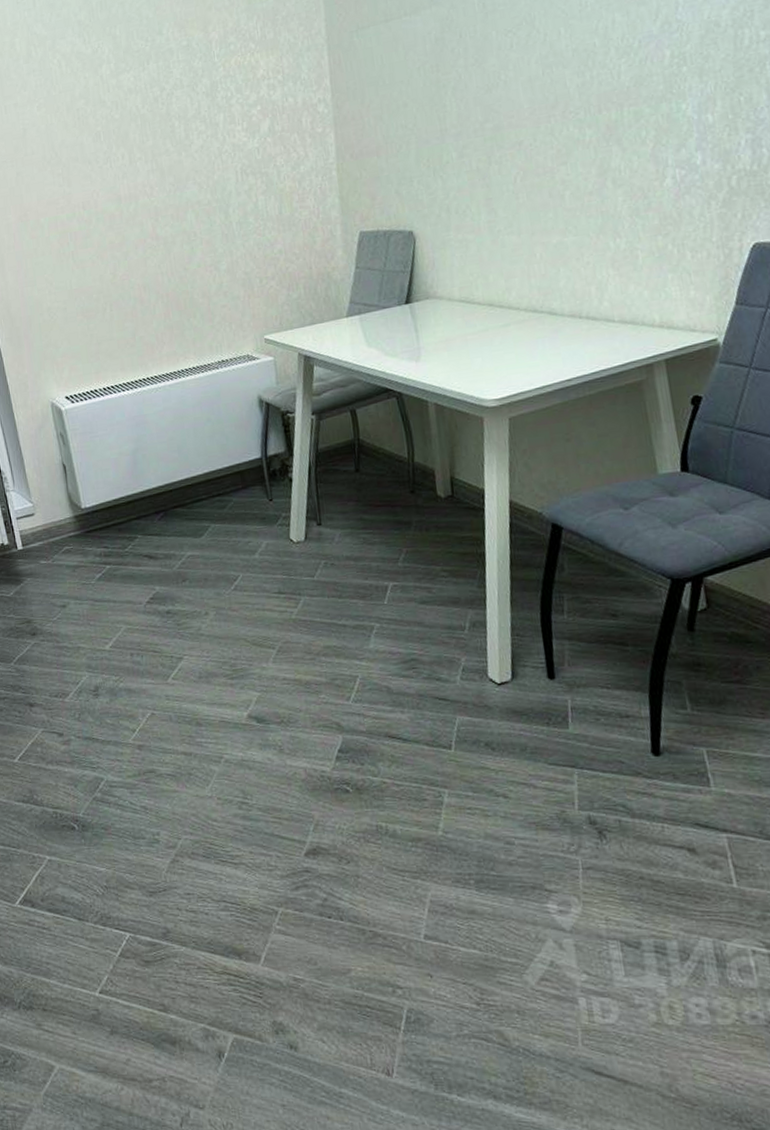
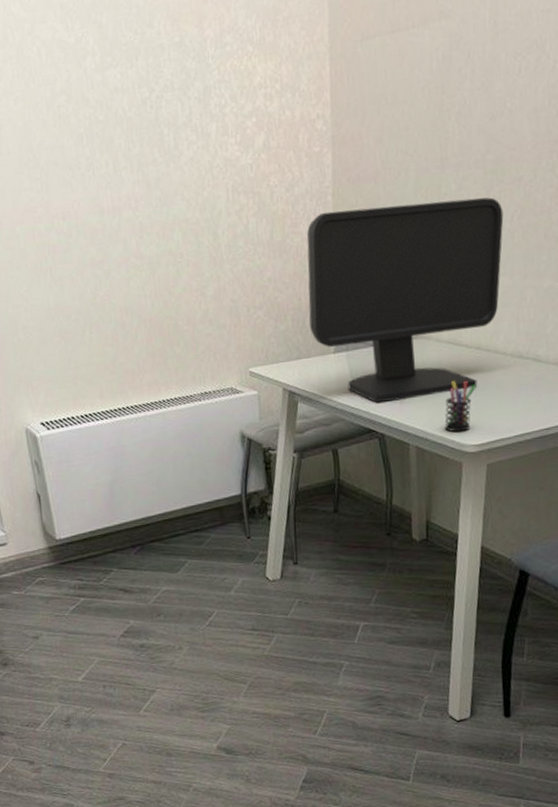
monitor: none [314,162,508,363] -> present [307,197,504,404]
pen holder: none [462,336,492,388] -> present [444,380,476,433]

